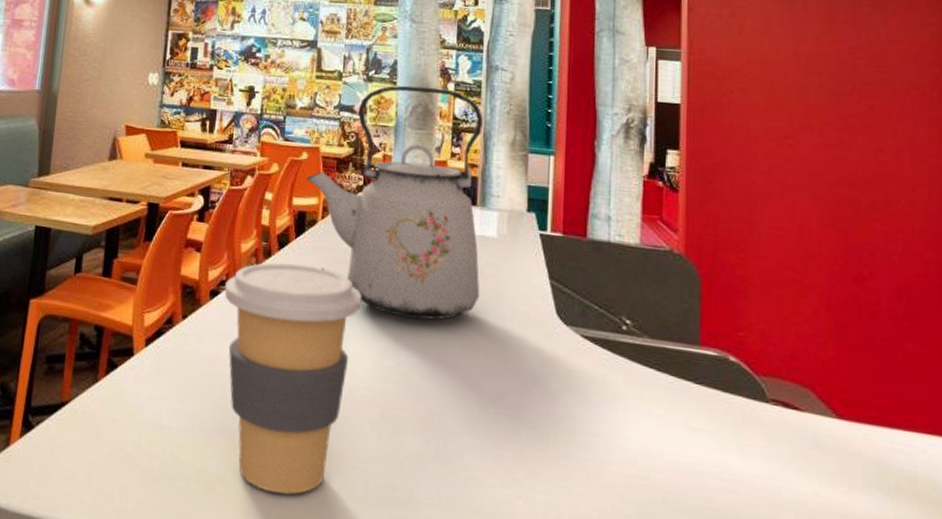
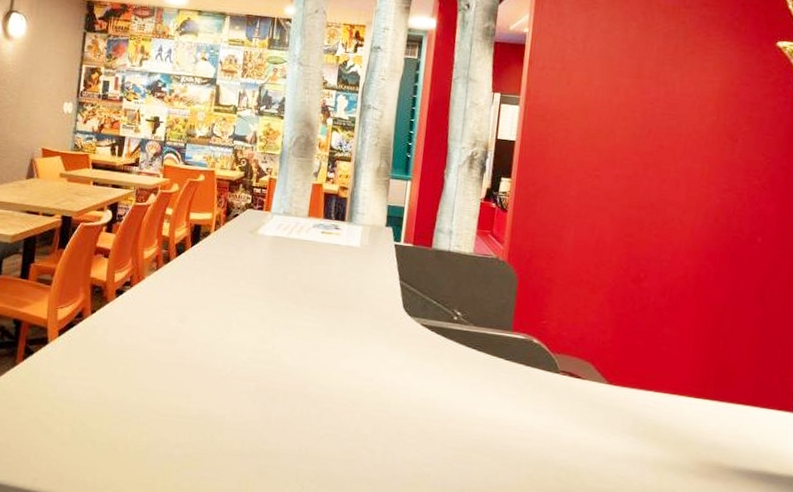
coffee cup: present [224,262,362,495] -> none [128,266,246,451]
kettle: present [305,85,483,320] -> none [201,119,355,313]

